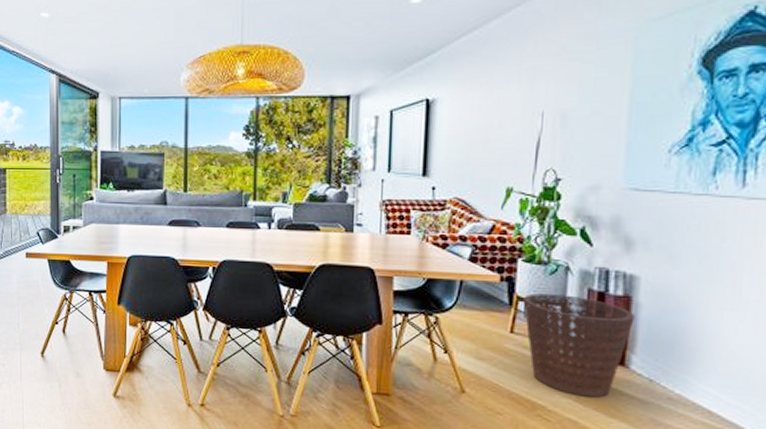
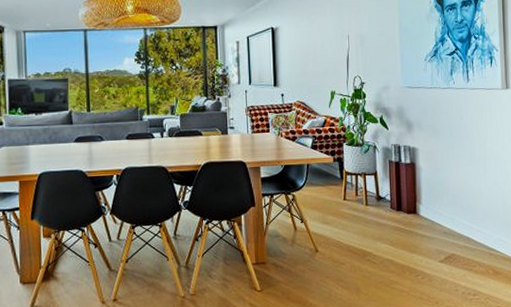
basket: present [523,293,635,398] -> none [349,167,419,241]

